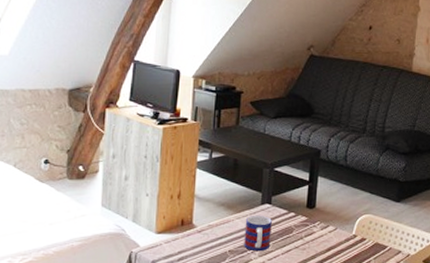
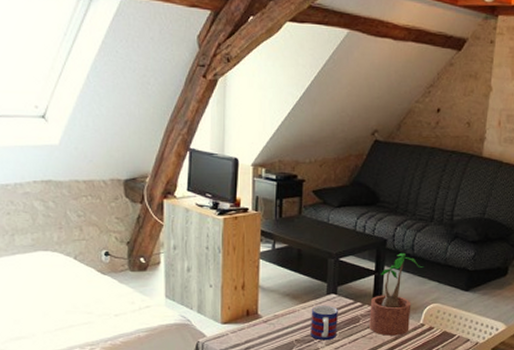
potted plant: none [302,164,357,247] -> present [369,253,424,336]

